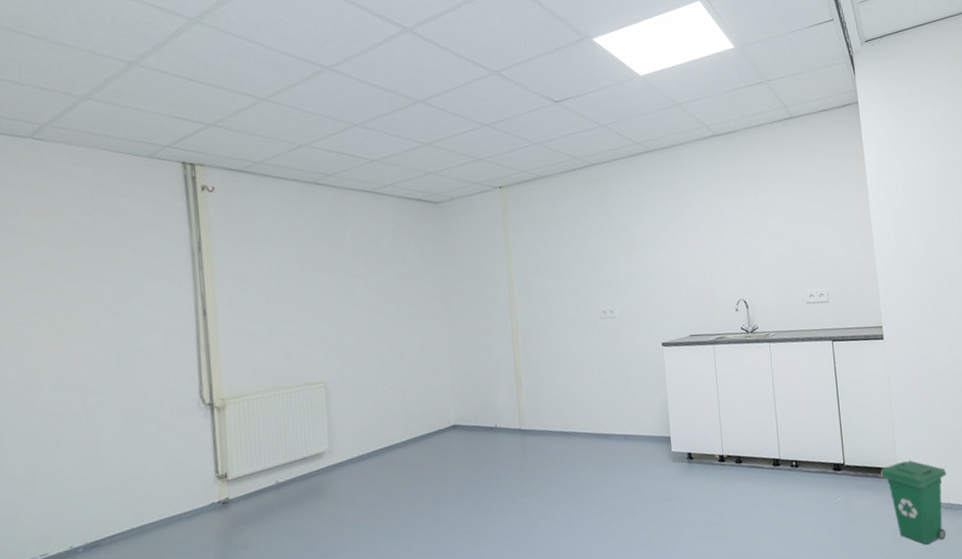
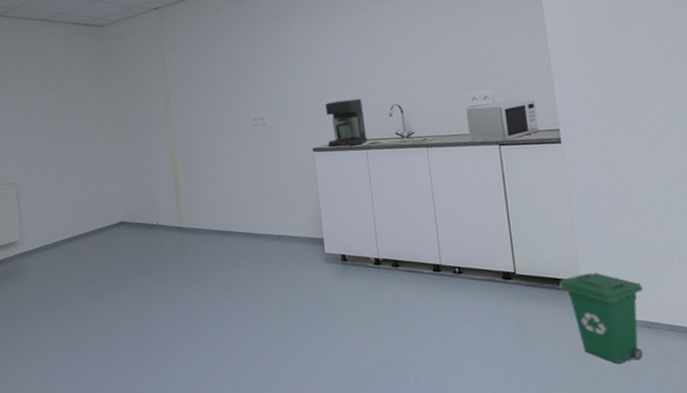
coffee maker: none [675,292,715,343] -> present [325,98,368,148]
microwave: none [804,297,866,336] -> present [466,99,539,141]

